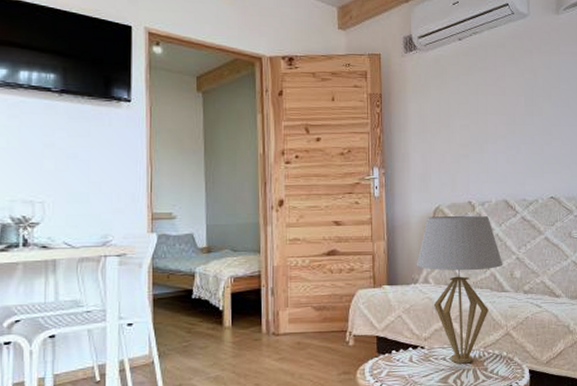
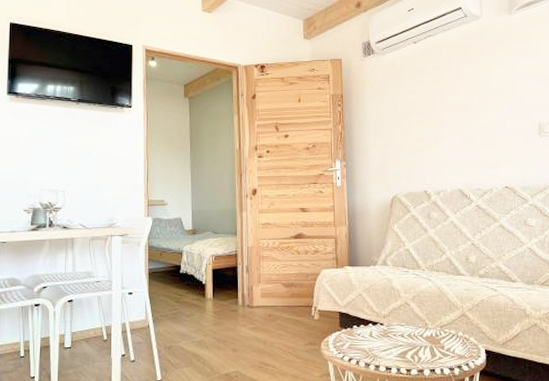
table lamp: present [416,215,503,364] -> none [375,203,459,341]

